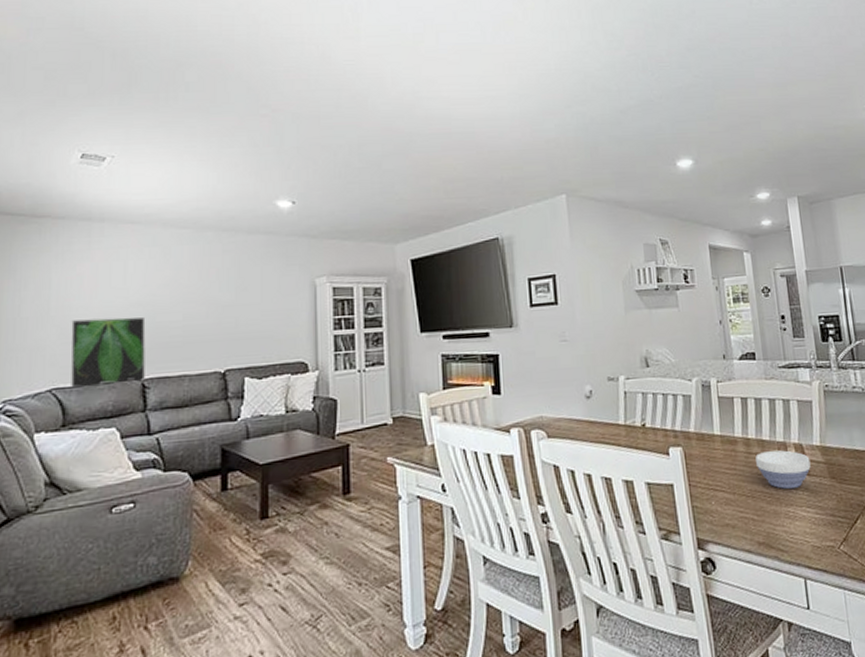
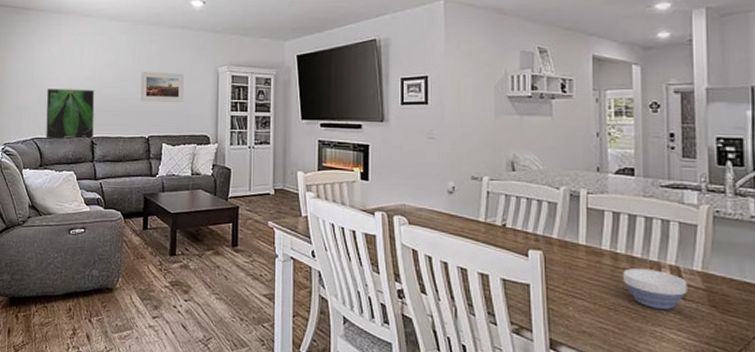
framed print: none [212,288,272,327] -> present [140,72,184,102]

